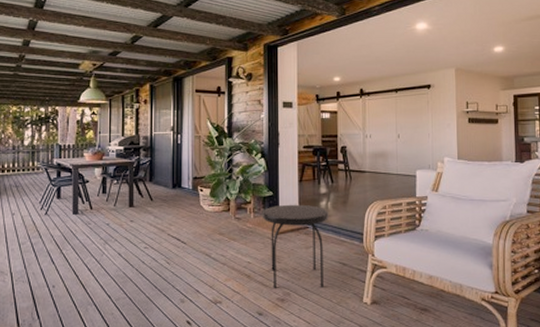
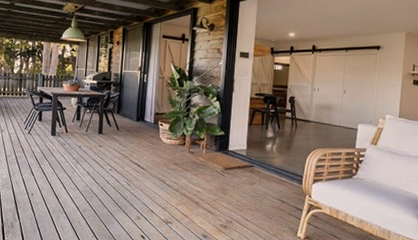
side table: present [262,204,329,288] -> none [213,144,273,220]

